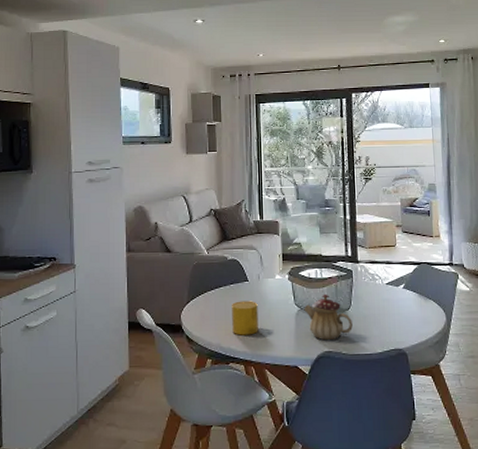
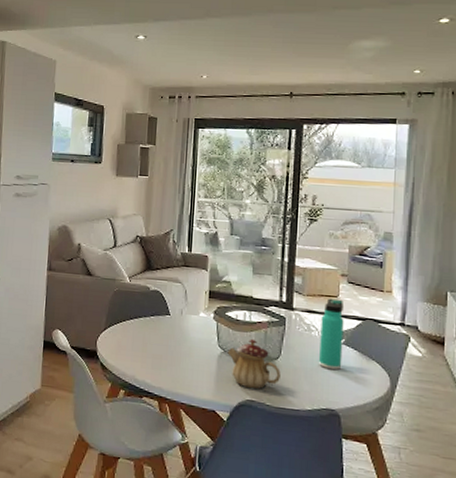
cup: present [232,301,259,335] -> none [149,334,178,372]
thermos bottle: none [383,248,405,313] -> present [318,298,345,371]

